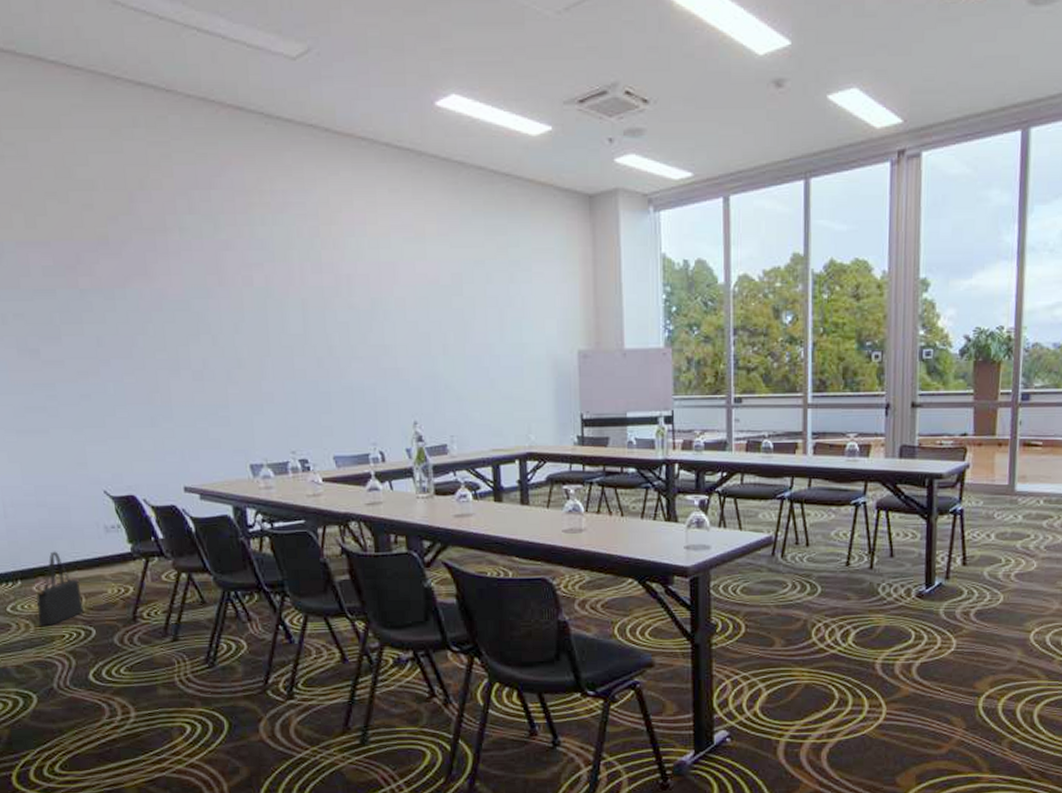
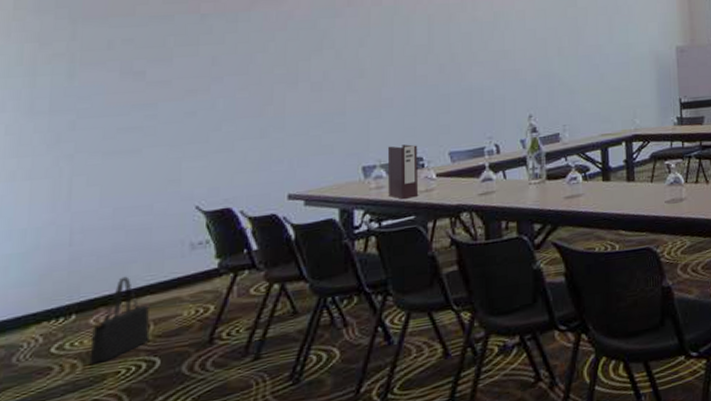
binder: none [272,444,306,503] -> present [387,144,418,200]

